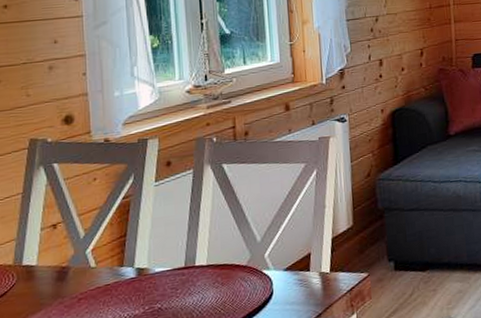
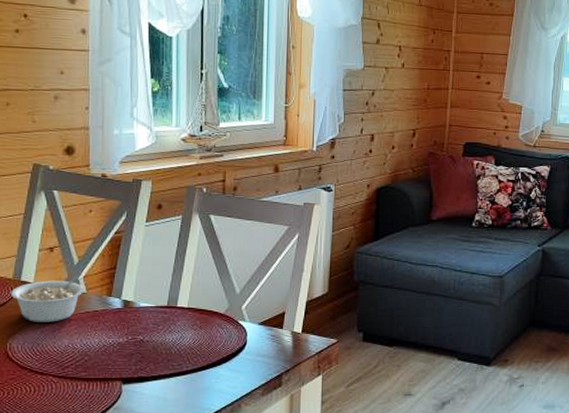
legume: none [12,246,93,309] -> present [11,273,84,322]

